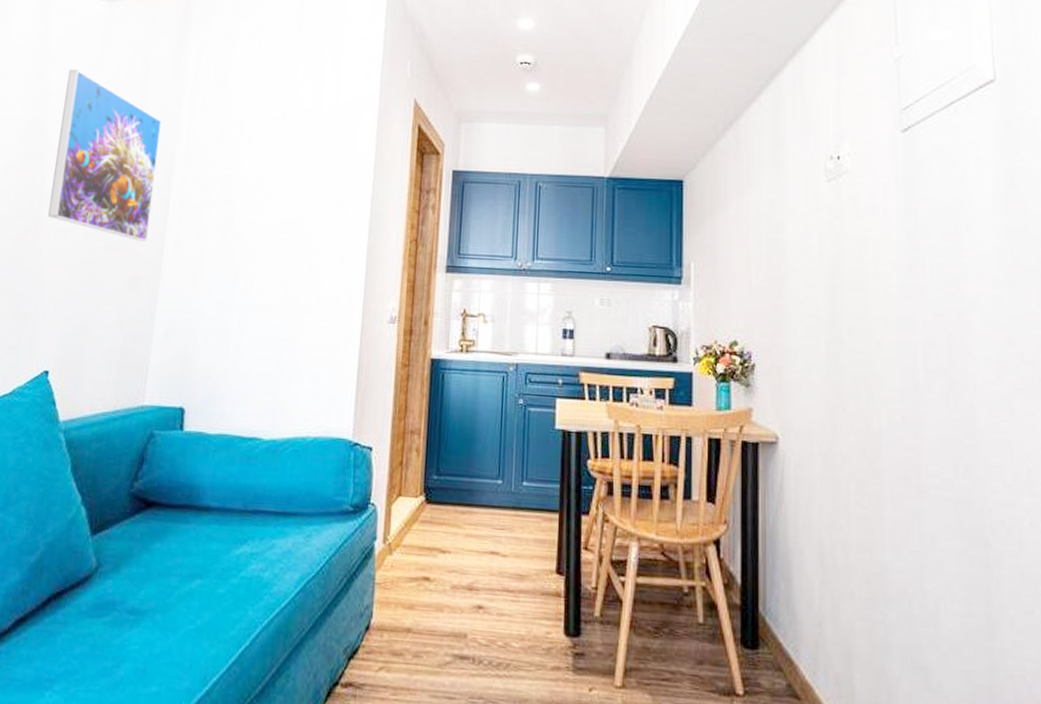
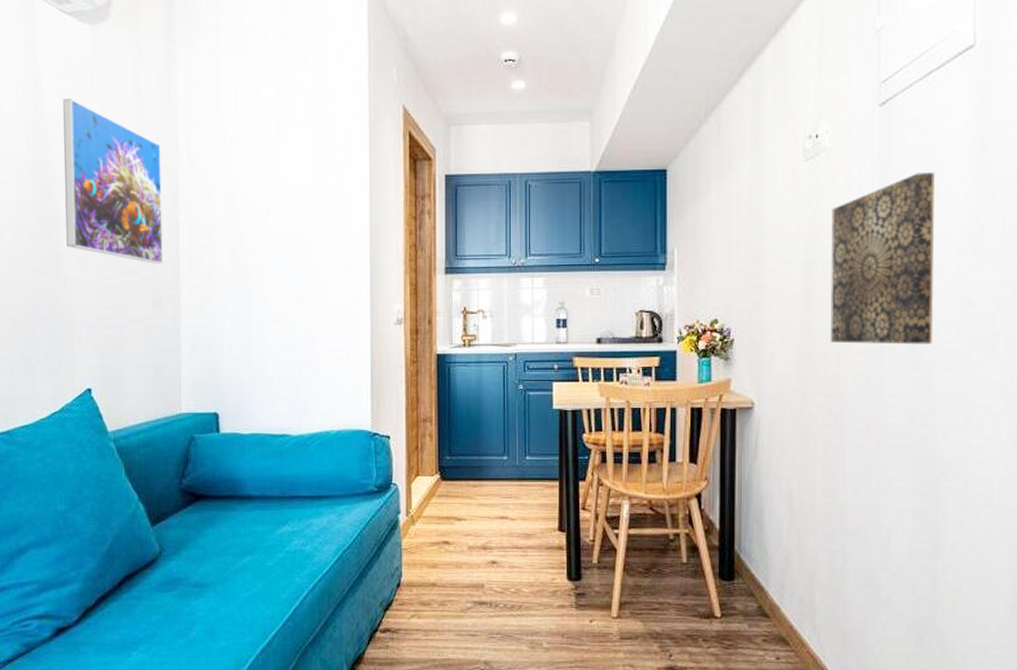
wall art: none [857,201,972,385] -> present [830,172,935,345]

